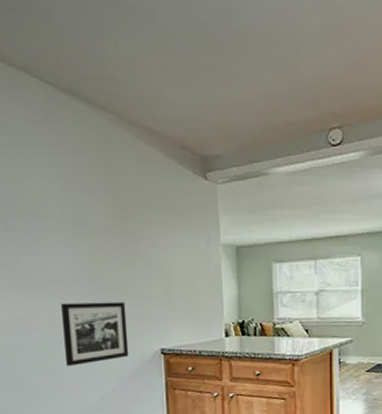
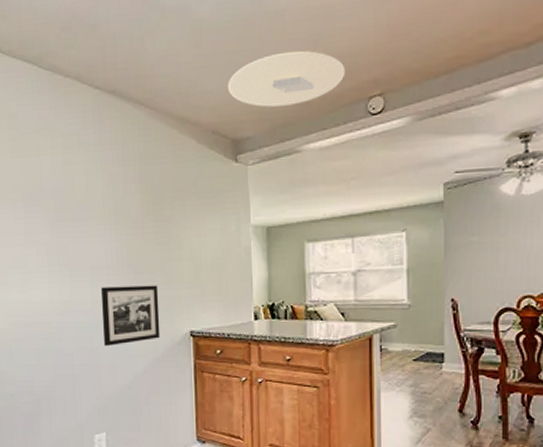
ceiling light: none [195,73,309,128] -> present [227,50,346,107]

